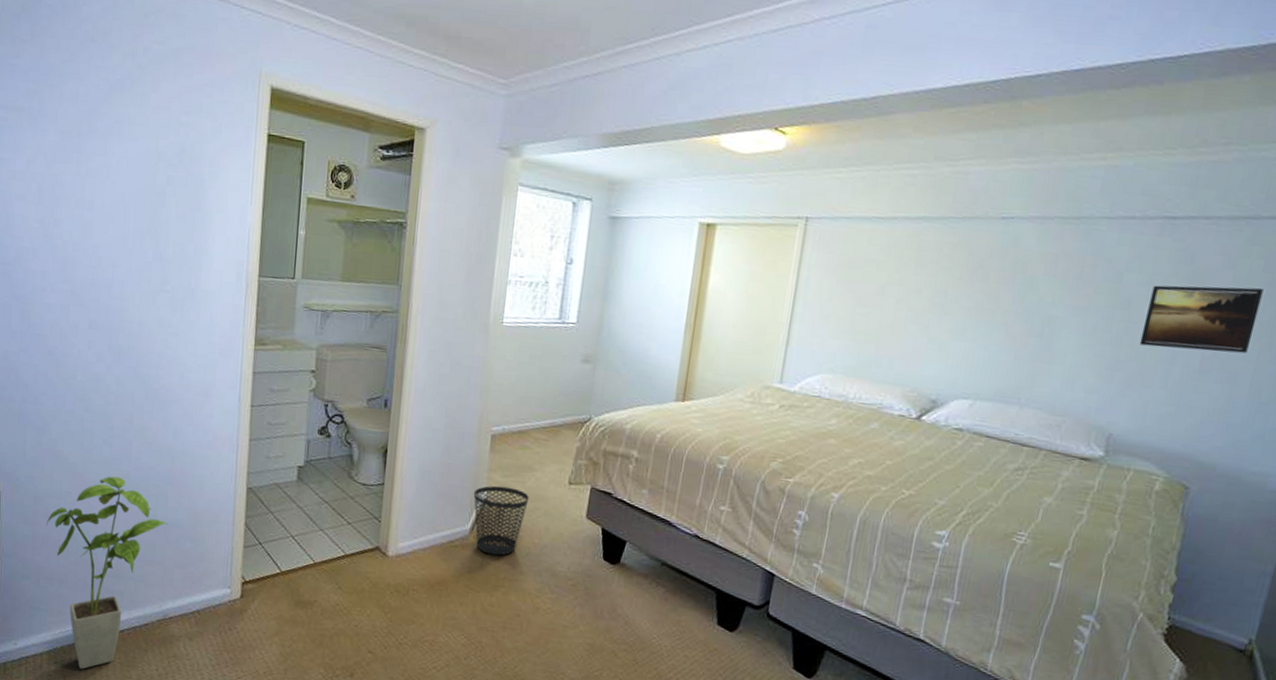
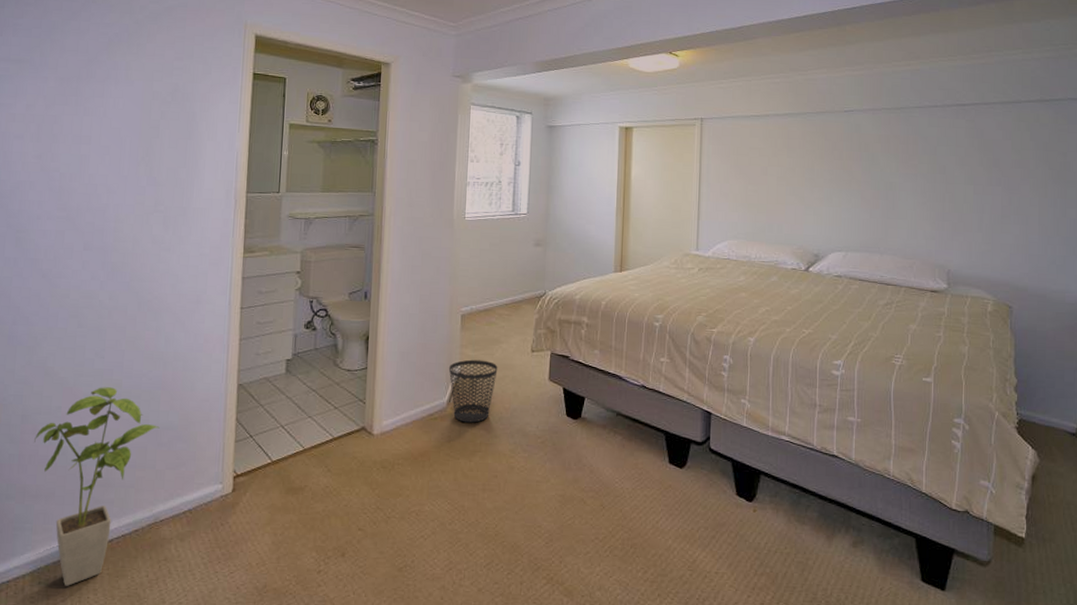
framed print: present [1139,285,1263,354] -> none [957,152,1033,201]

